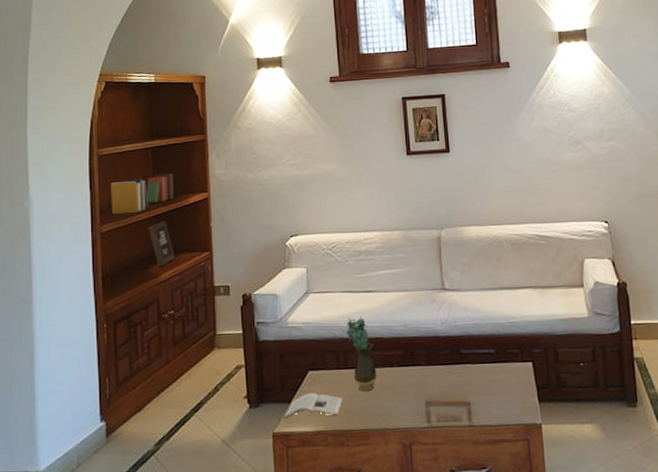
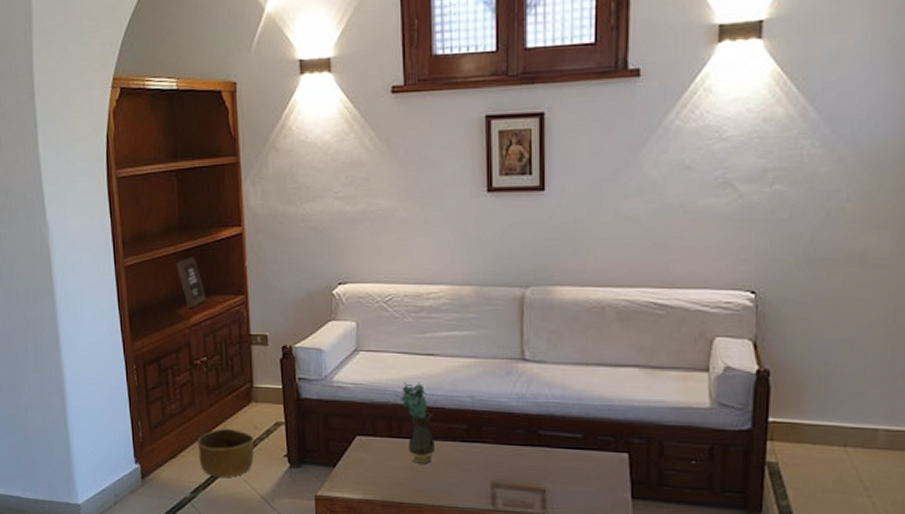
books: present [111,178,149,215] -> none [132,206,176,247]
books: present [146,173,174,204] -> none [172,202,203,236]
basket: none [162,377,217,427] -> present [197,429,255,478]
magazine: present [284,392,343,418] -> none [328,458,395,486]

